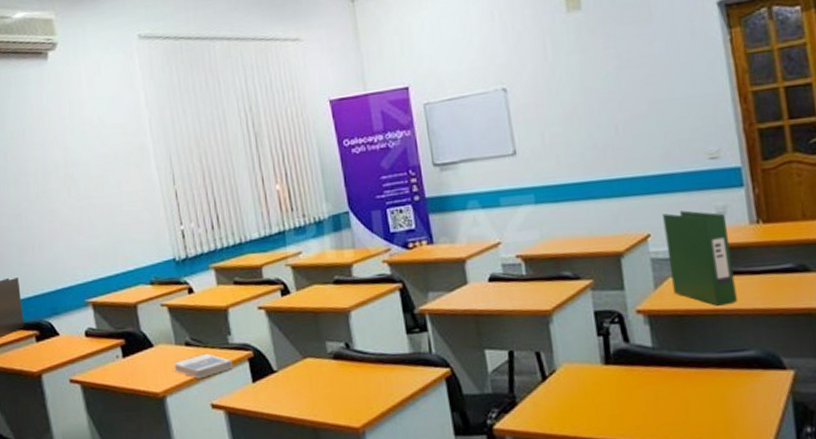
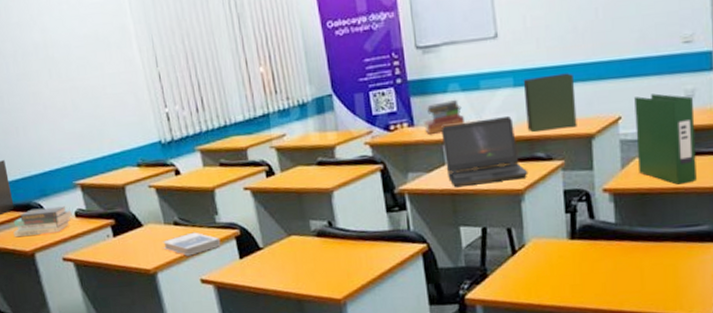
books: none [21,325,83,358] -> present [12,206,73,238]
books: none [442,216,485,252] -> present [423,99,464,134]
laptop computer: none [462,234,555,308] -> present [442,116,528,188]
binder: none [544,190,604,251] -> present [523,73,577,133]

